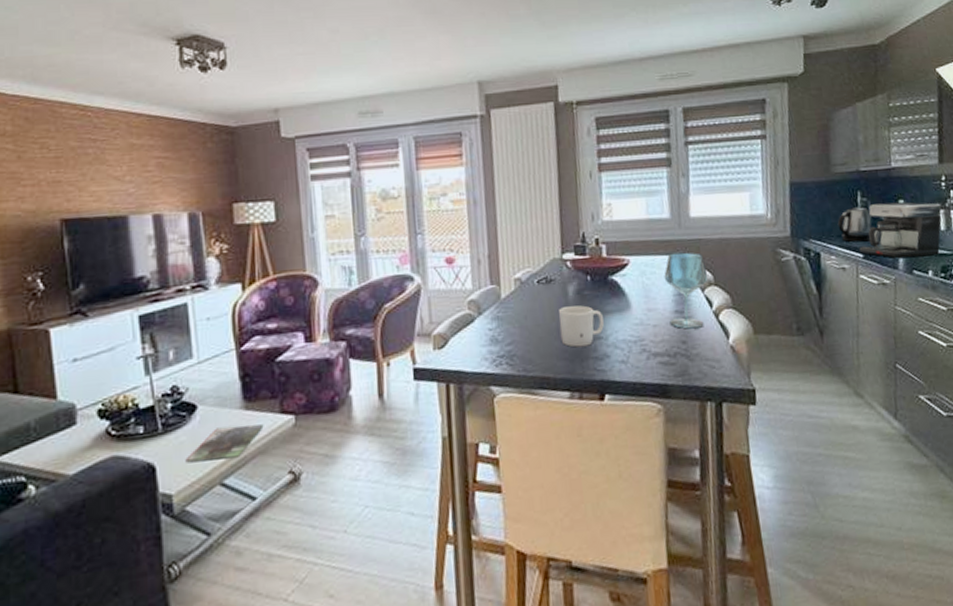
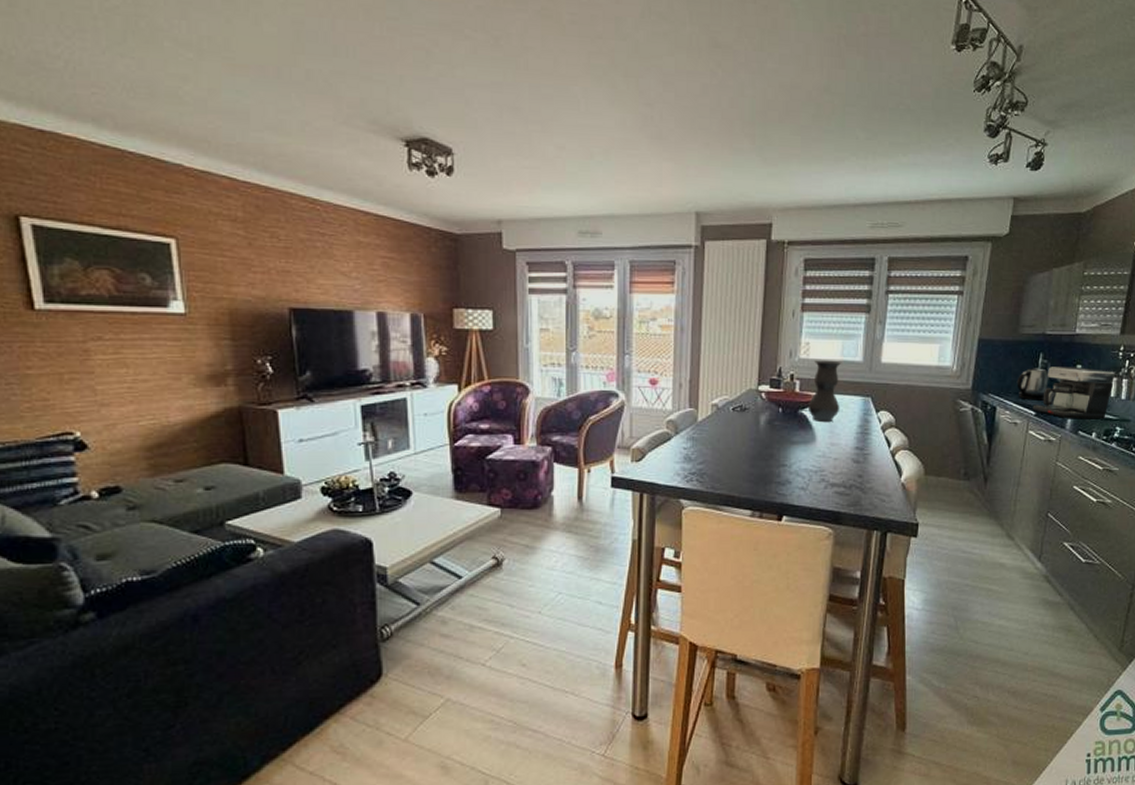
magazine: present [185,424,264,462] -> none [400,513,472,541]
mug: present [558,305,605,348] -> none [748,434,790,472]
vase: none [617,220,653,288] -> present [807,360,842,423]
wine glass: present [664,252,708,329] -> none [849,394,890,465]

